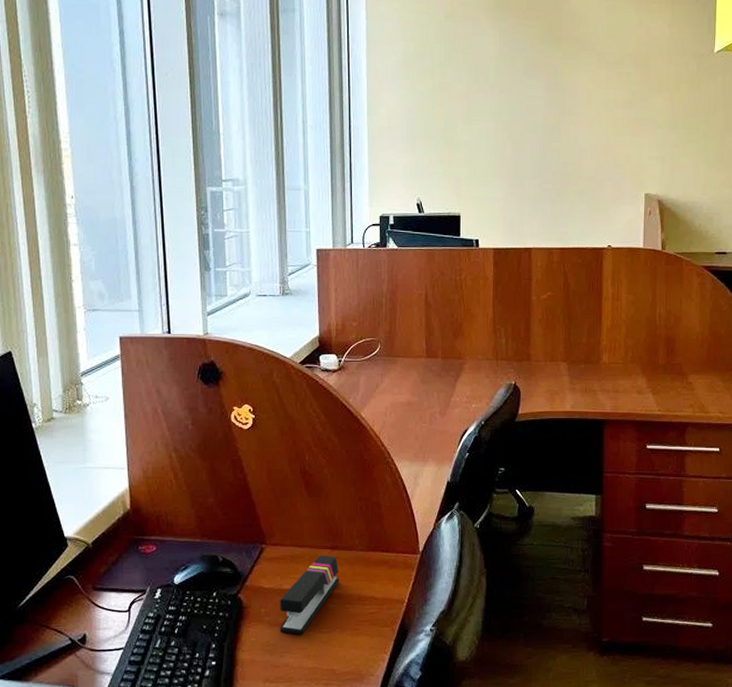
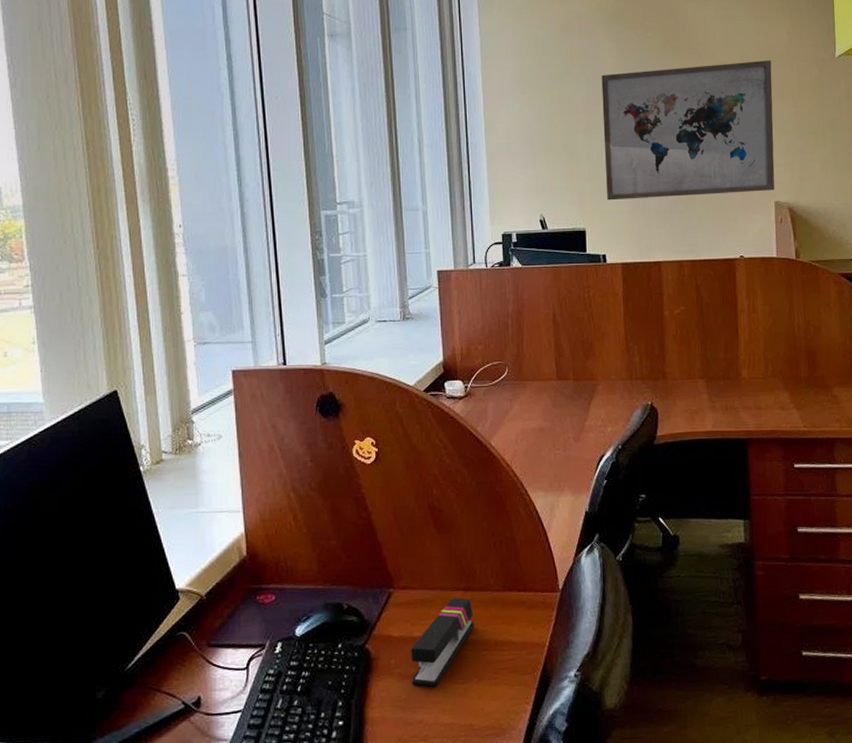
wall art: none [482,53,651,187] -> present [601,60,775,201]

